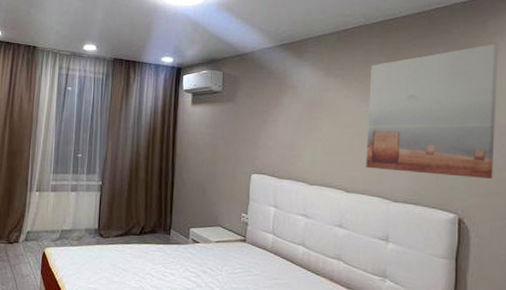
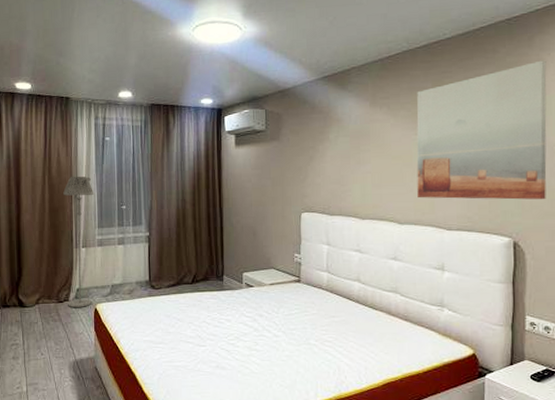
floor lamp: none [17,121,52,250] -> present [63,176,94,307]

